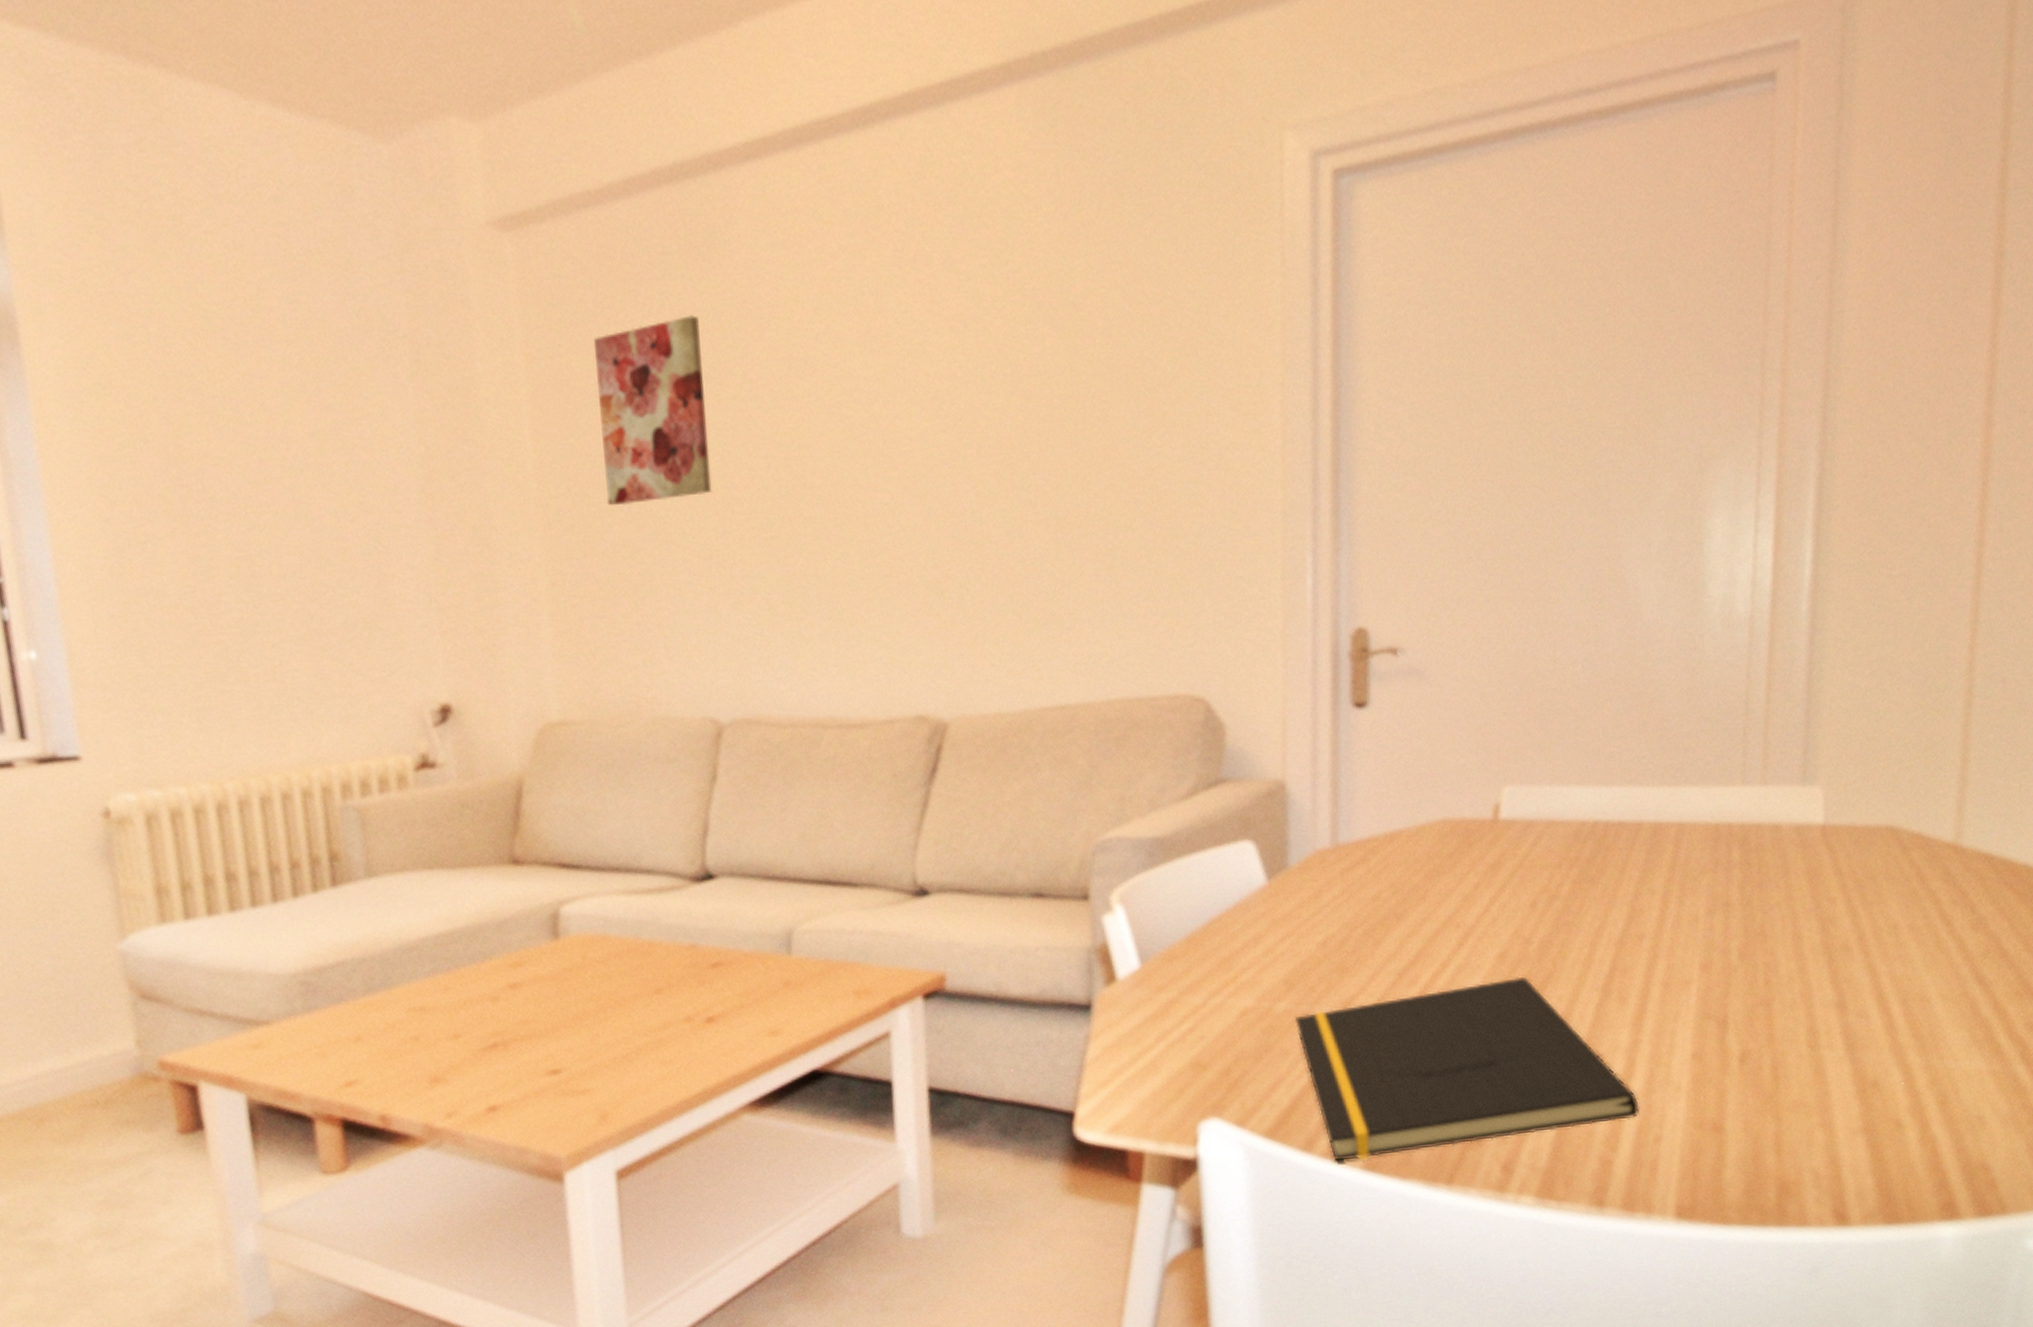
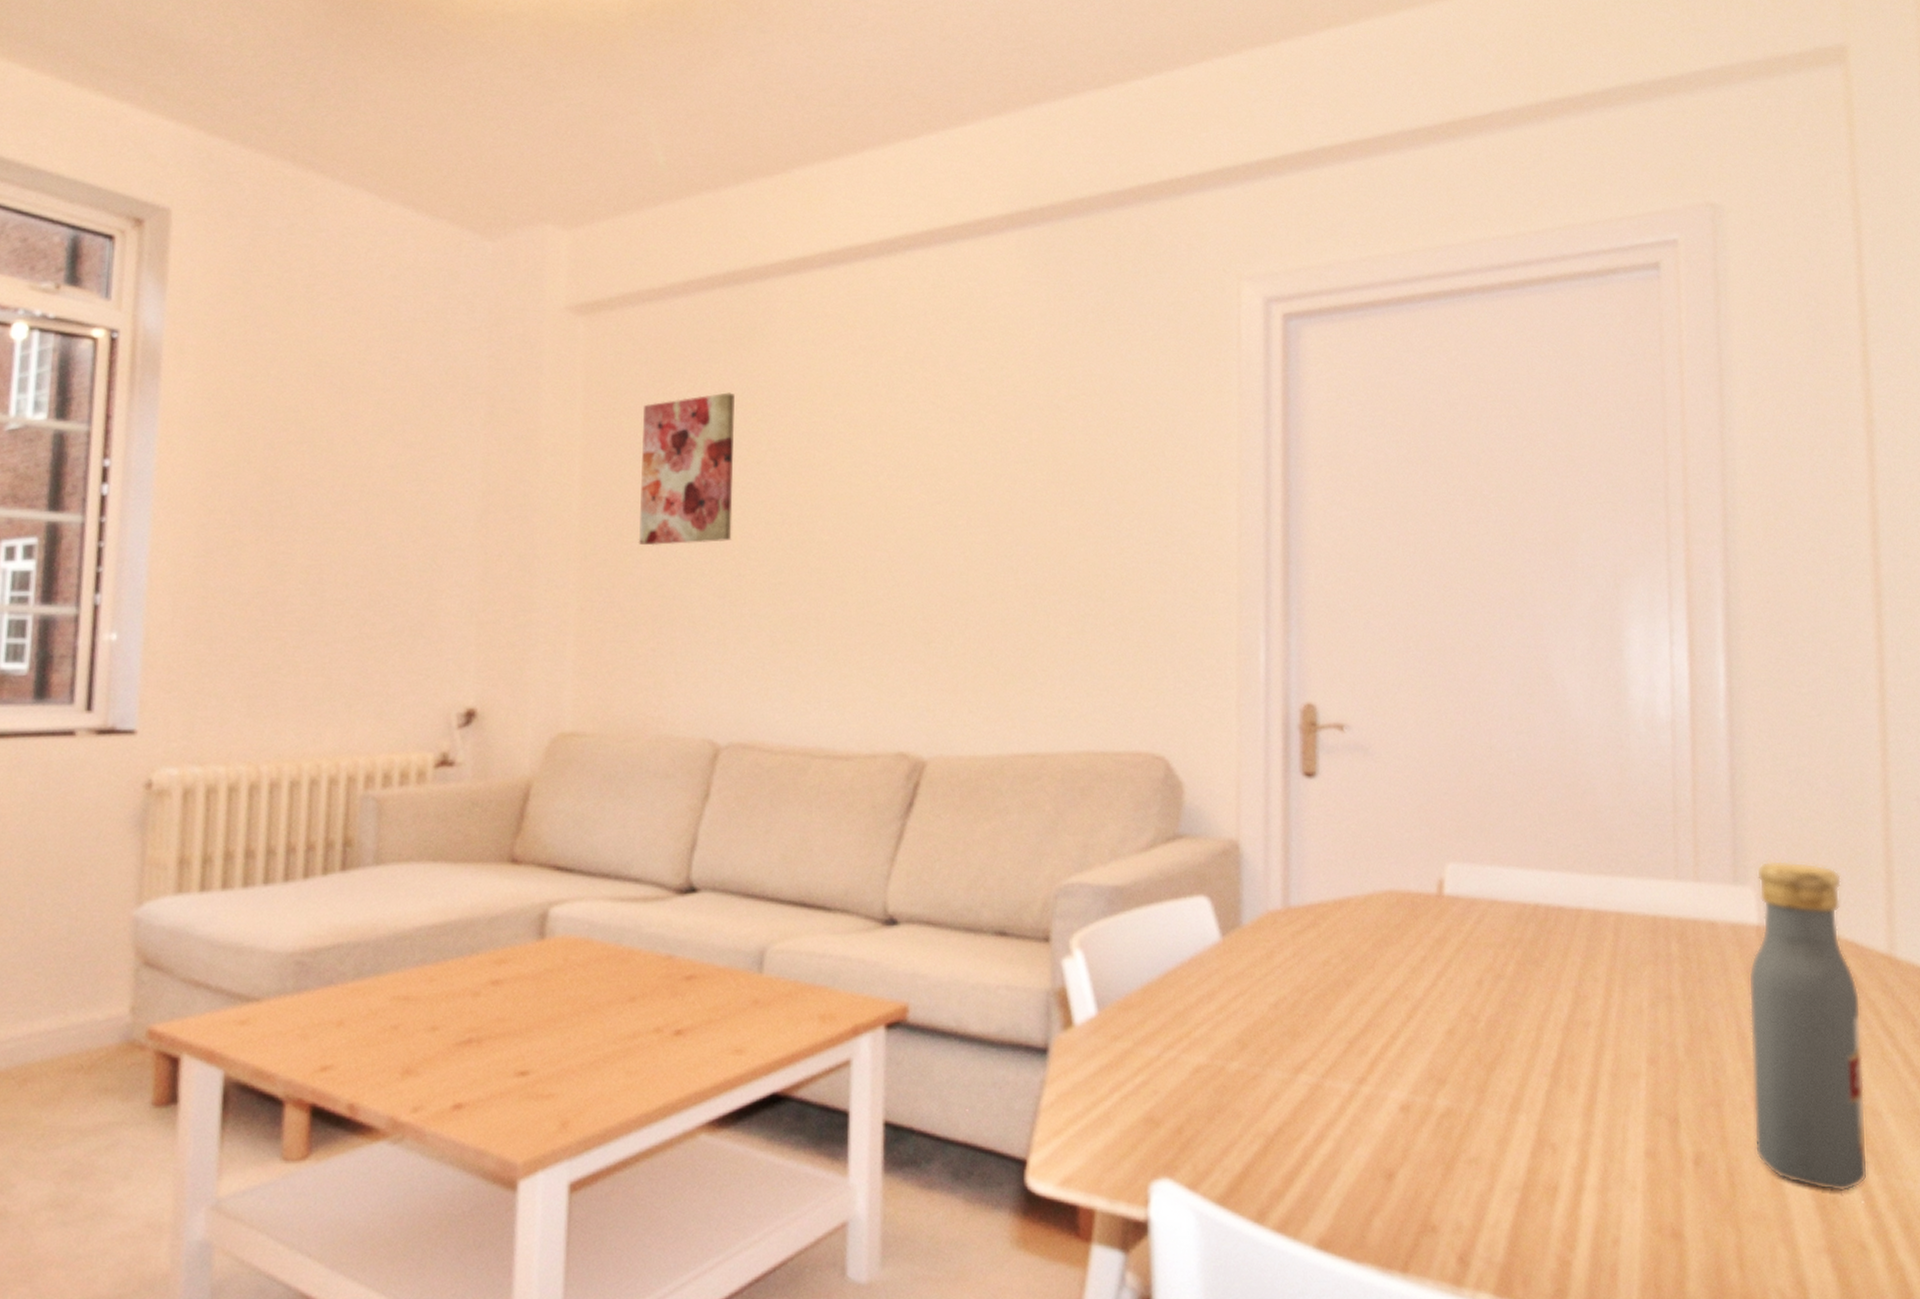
notepad: present [1294,976,1639,1162] -> none [1246,1055,1595,1238]
vodka: none [1800,756,1921,1076] -> present [1748,861,1868,1192]

